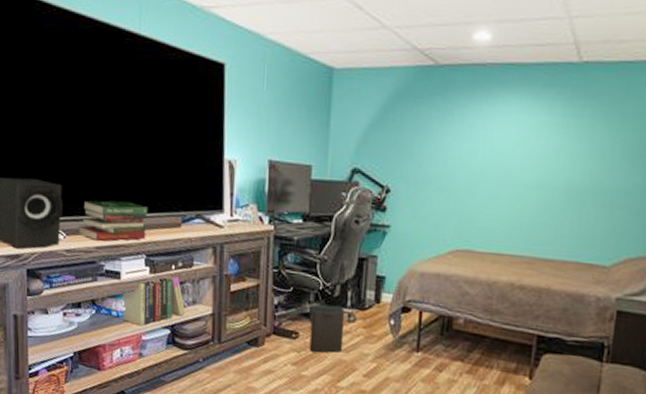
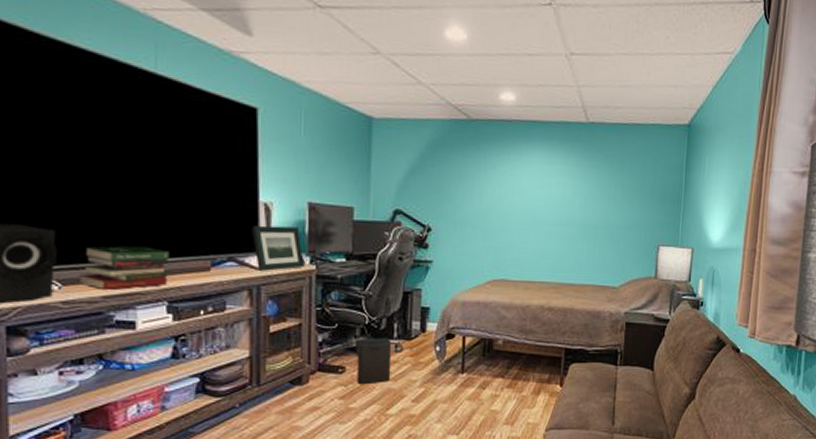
books: present [123,275,186,327] -> none [139,320,218,378]
picture frame: none [216,183,264,230] -> present [251,225,304,272]

